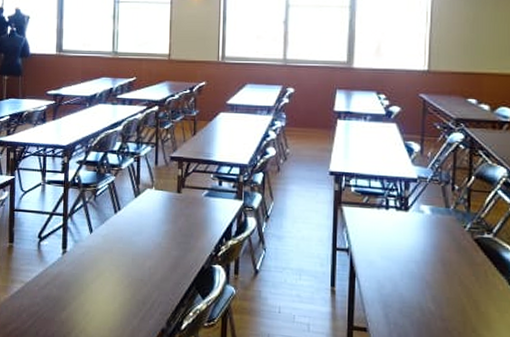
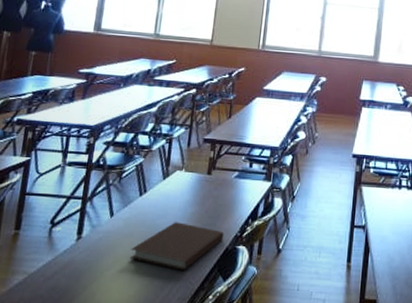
notebook: none [111,239,199,288] -> present [129,222,224,271]

